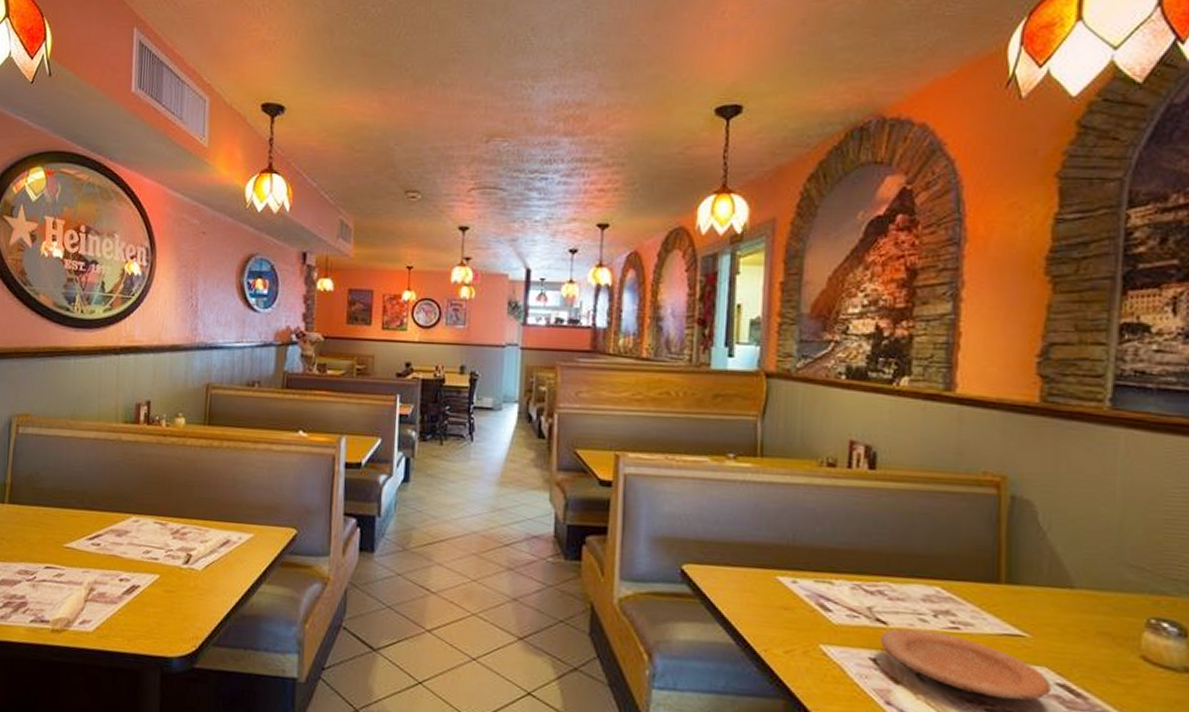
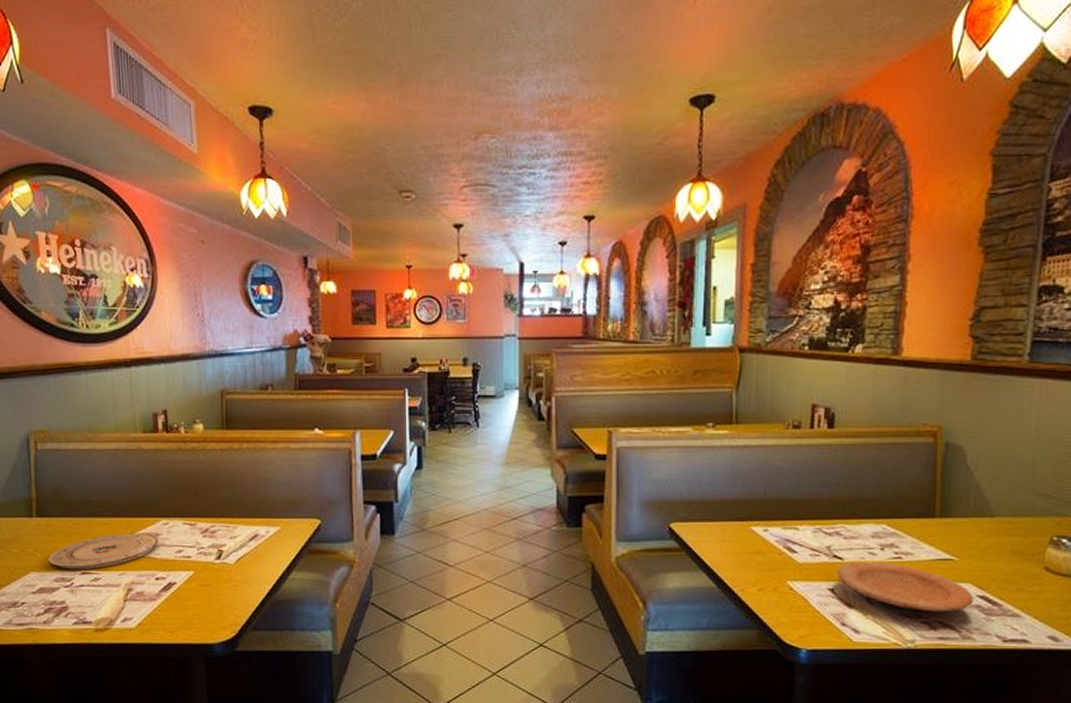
plate: none [15,527,127,564] -> present [49,533,159,570]

